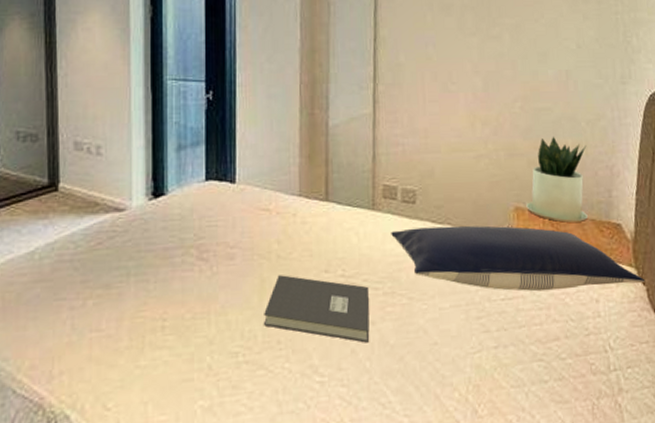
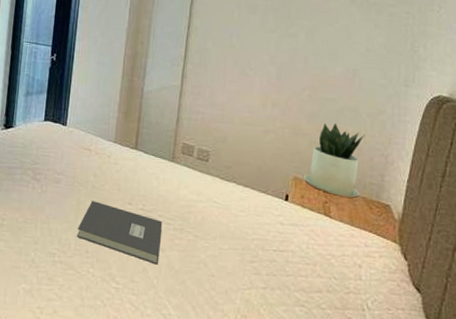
pillow: present [391,225,646,292] -> none [185,180,408,258]

